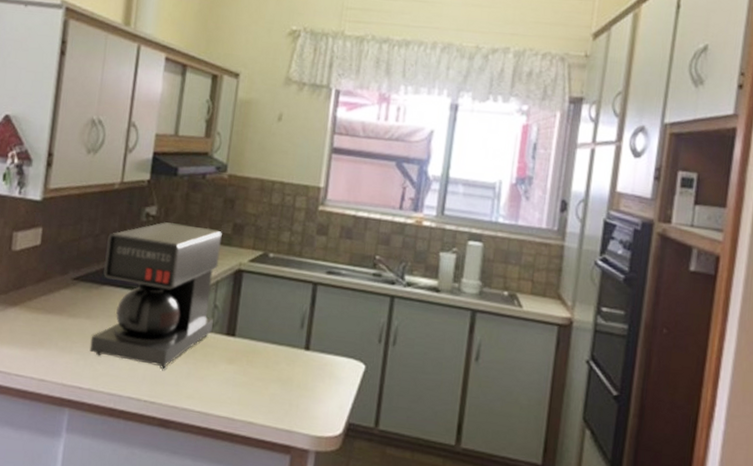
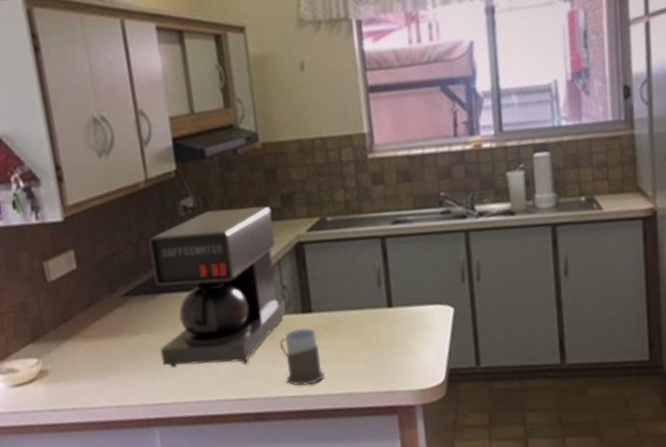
mug: none [196,348,234,405] -> present [279,328,325,386]

